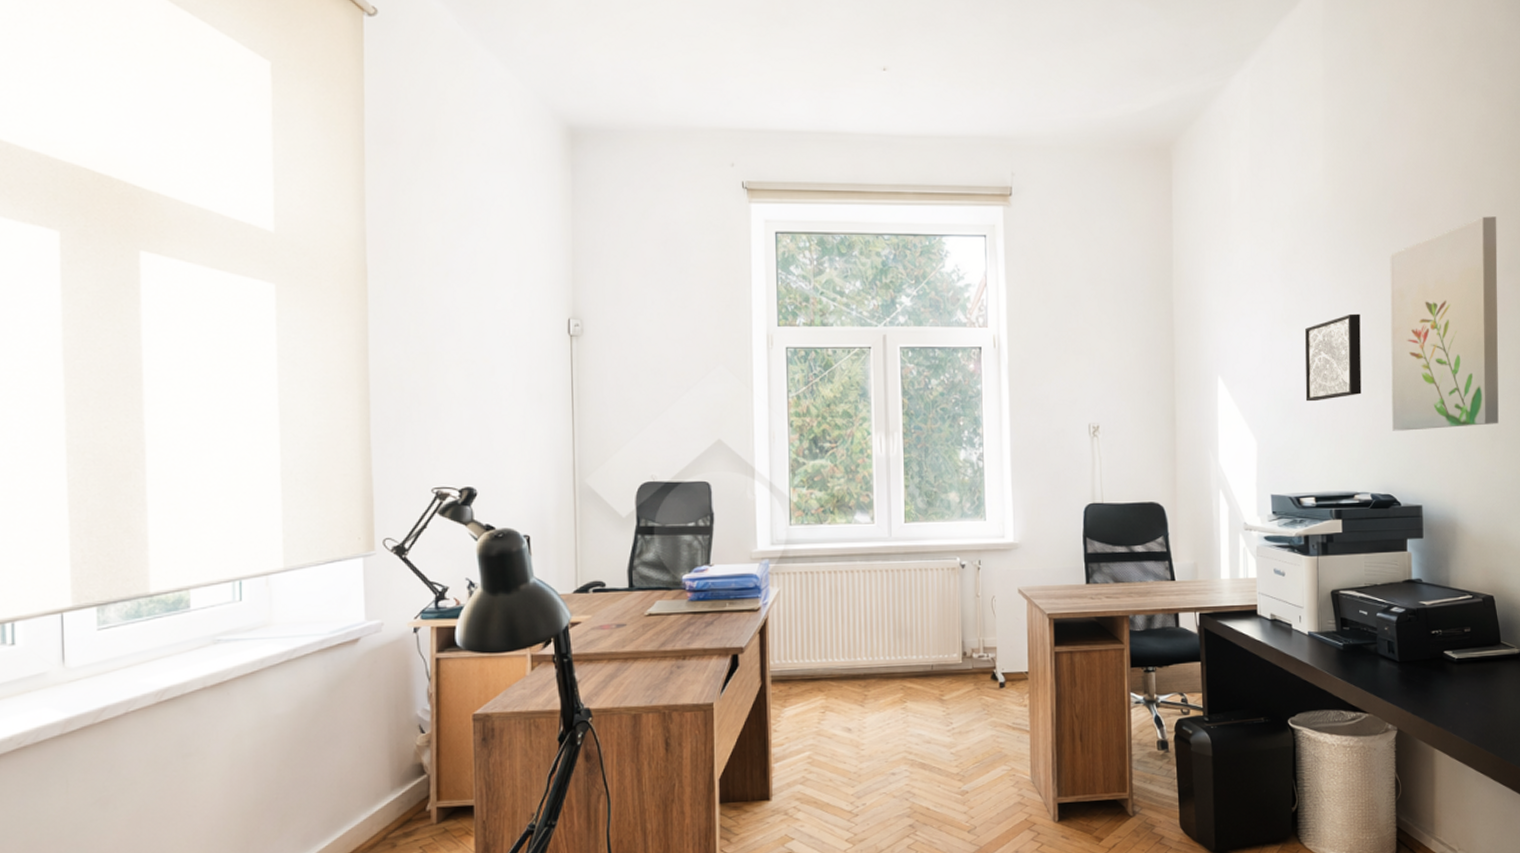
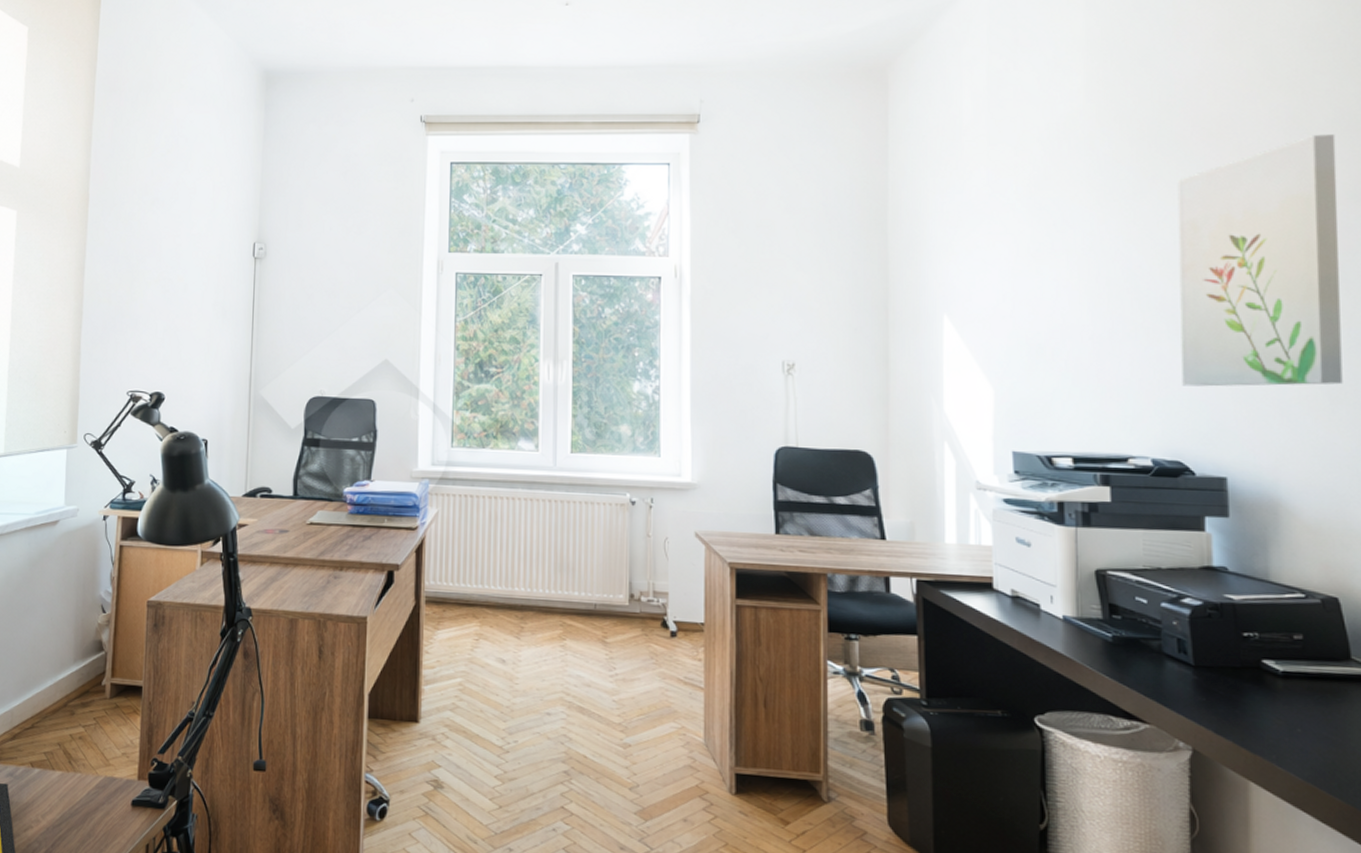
wall art: present [1304,313,1362,402] -> none [1058,248,1138,348]

